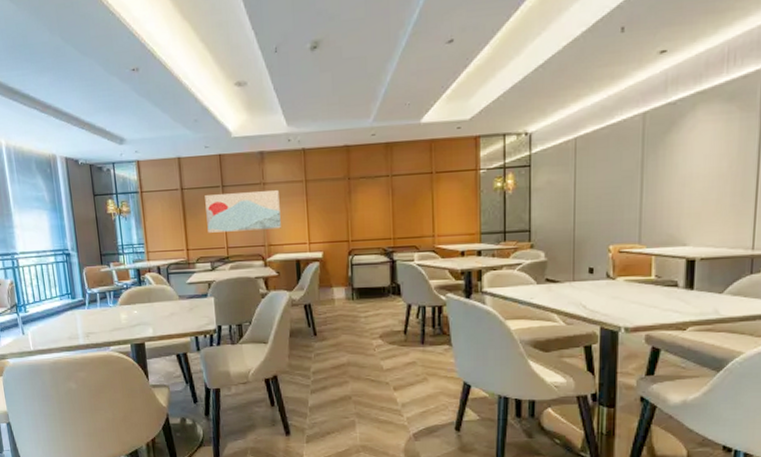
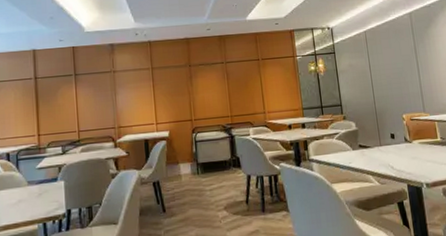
wall art: present [205,190,281,233] -> none [58,77,130,118]

